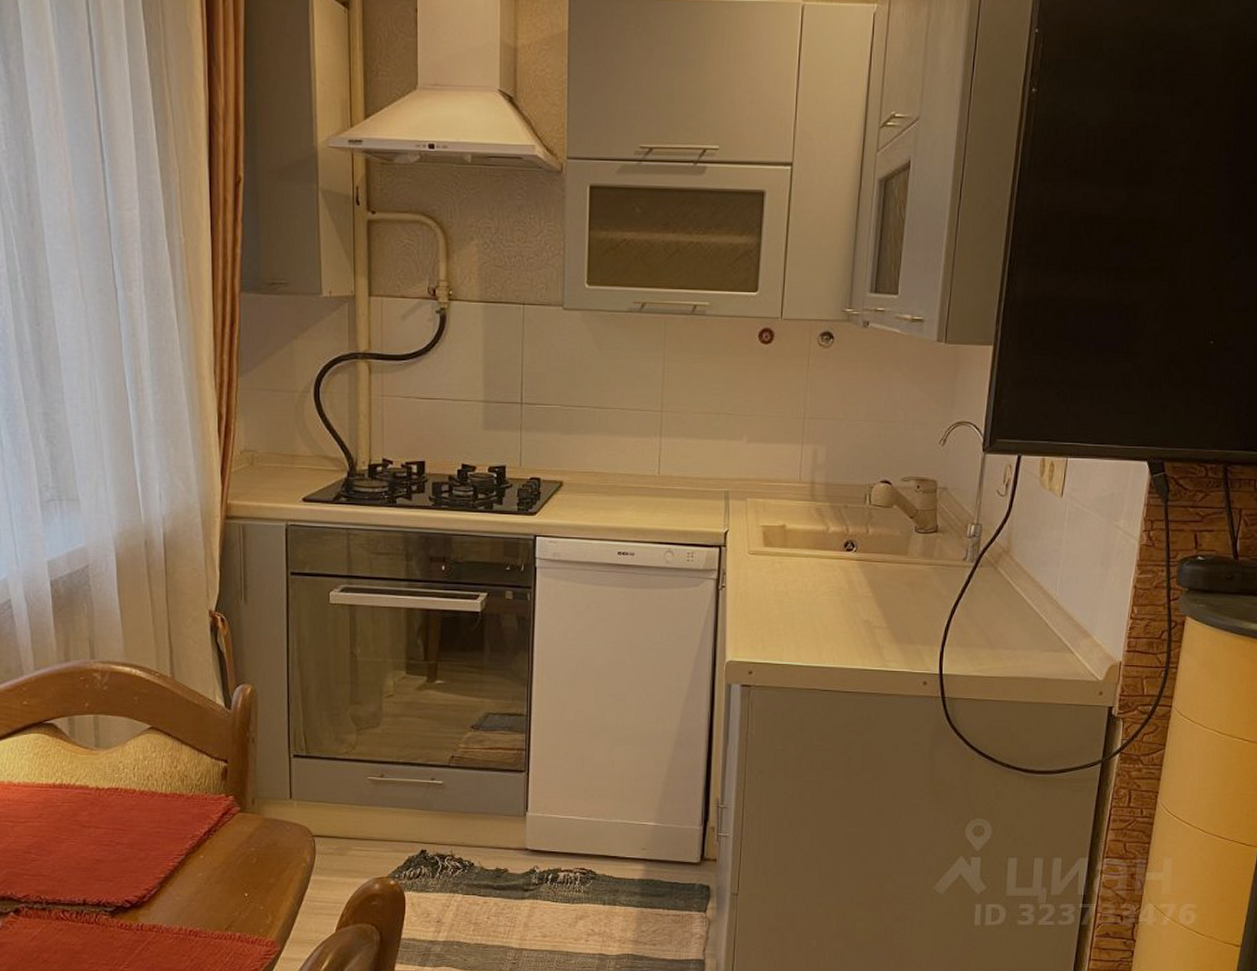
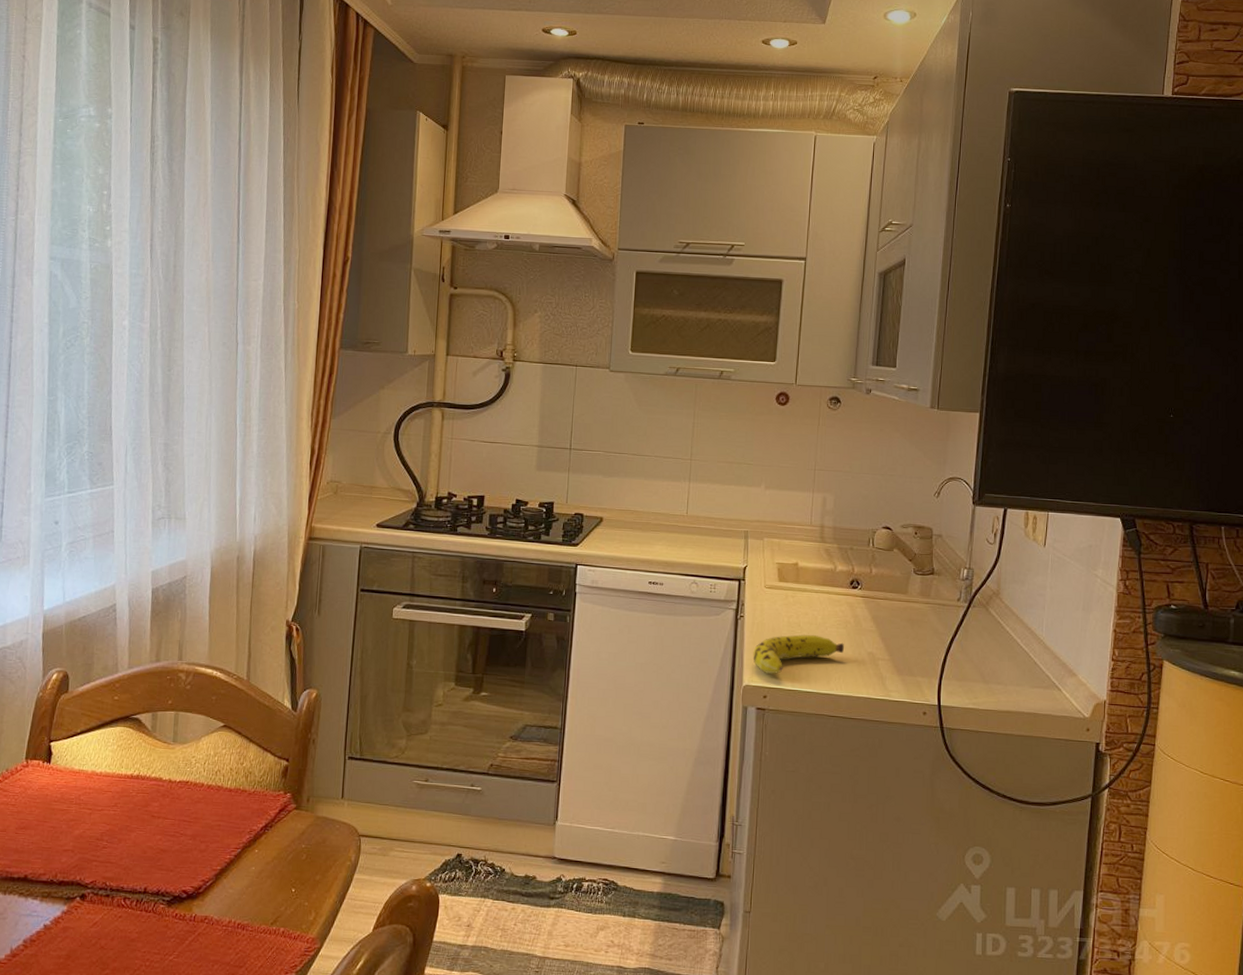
fruit: none [736,603,837,649] -> present [753,634,844,675]

